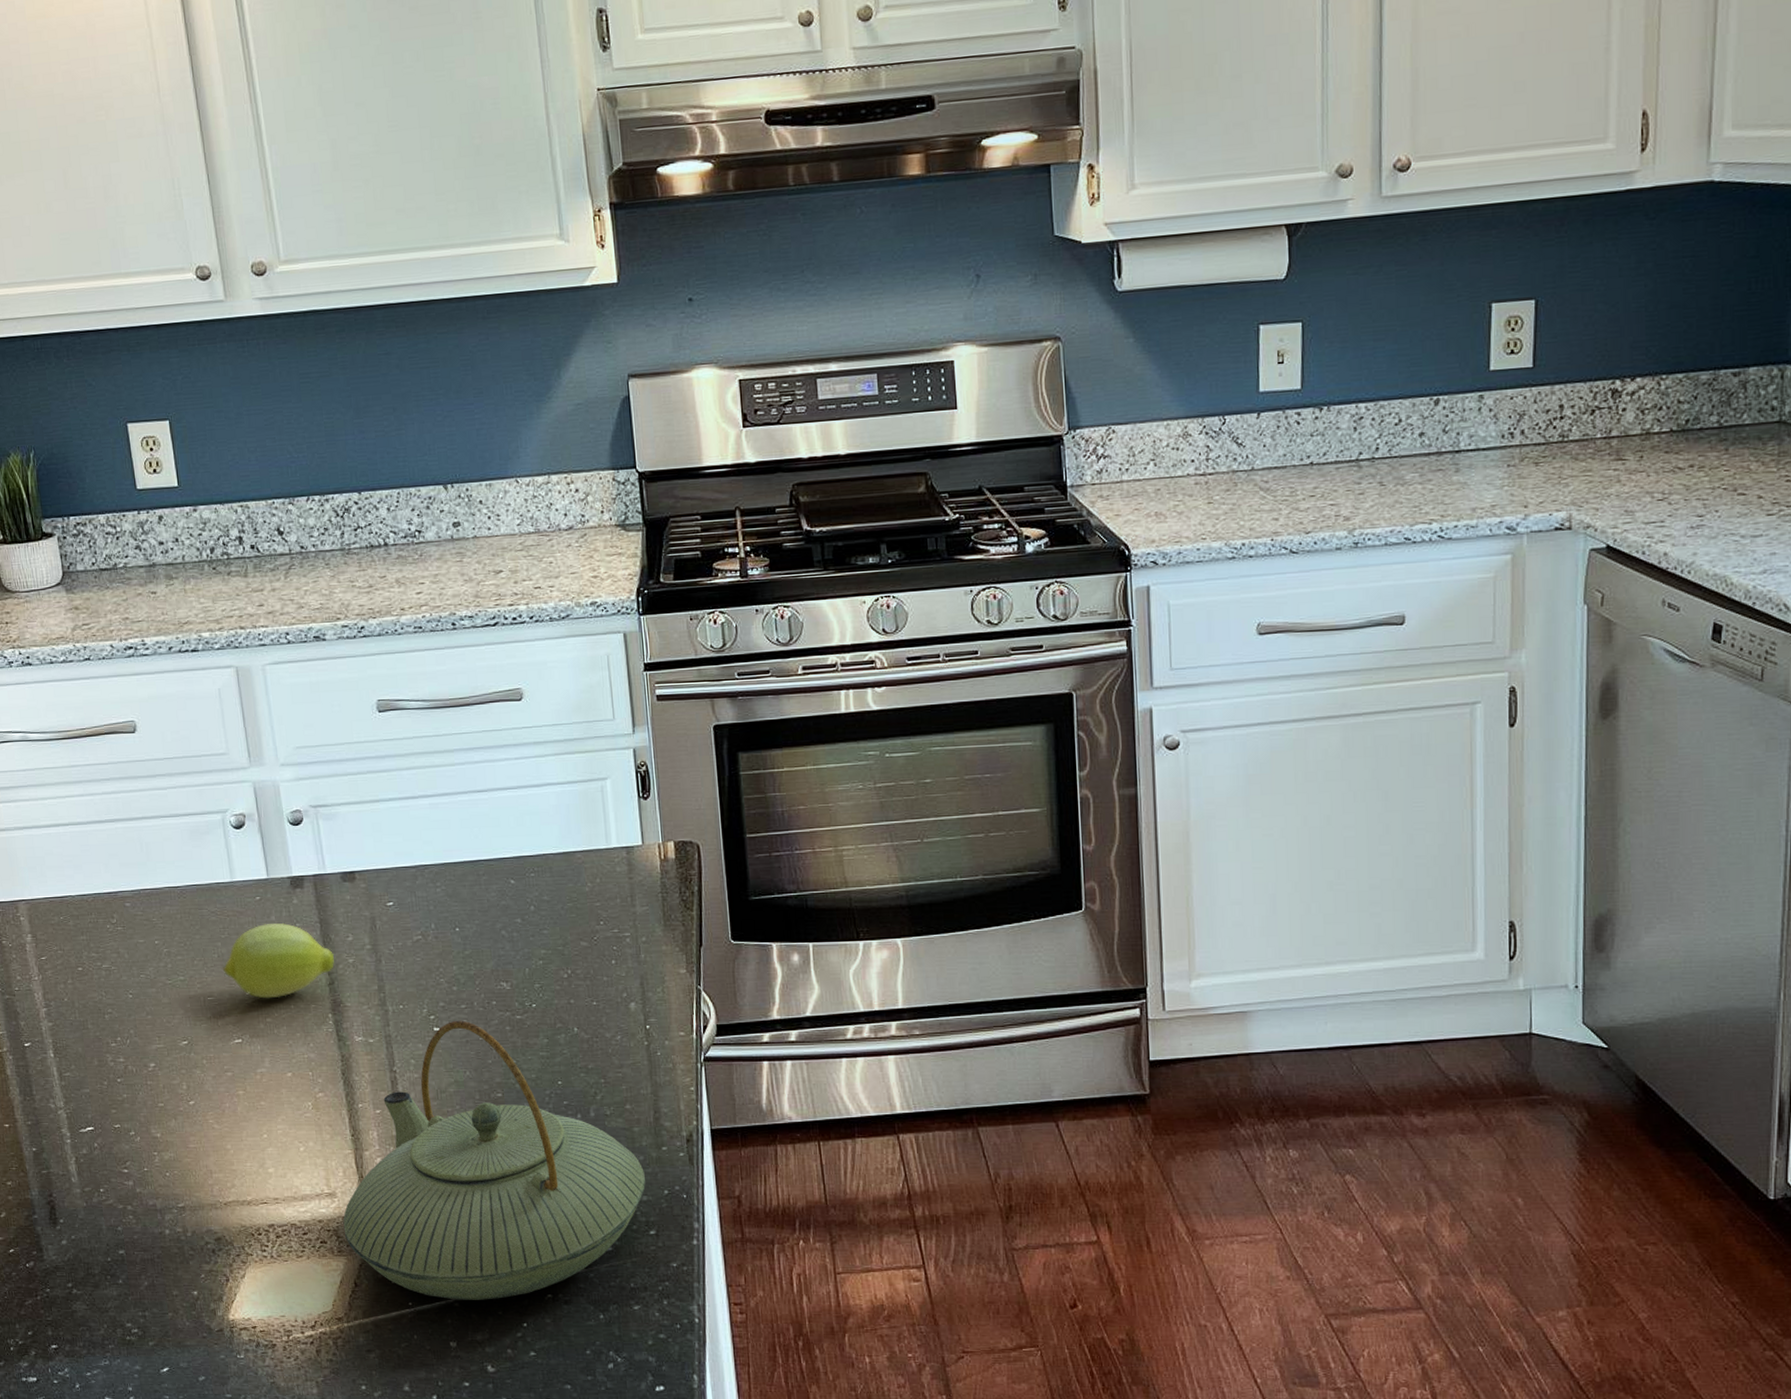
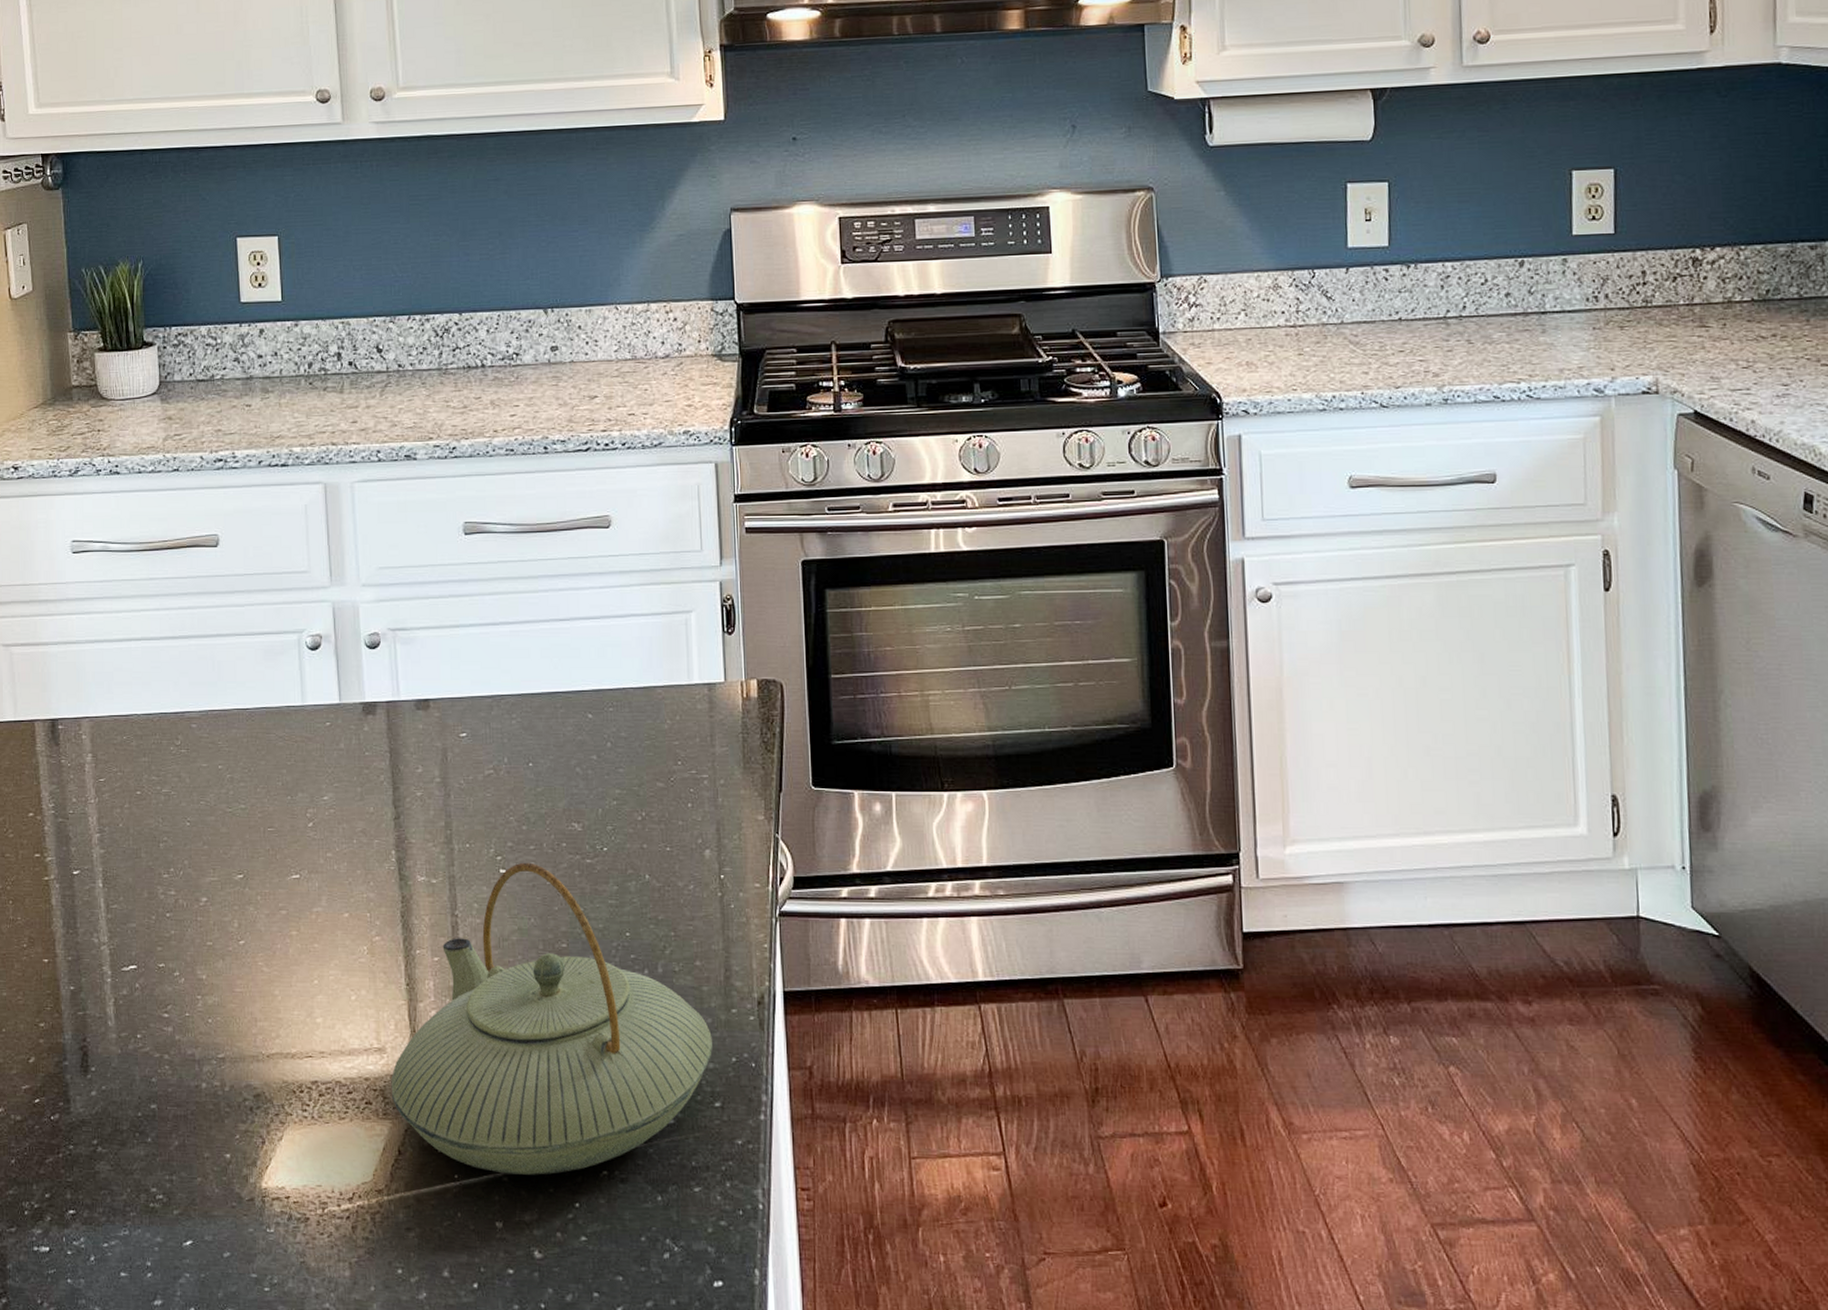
fruit: present [222,923,334,999] -> none [285,752,402,832]

